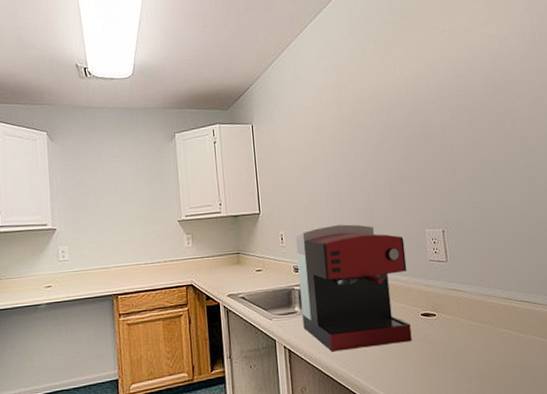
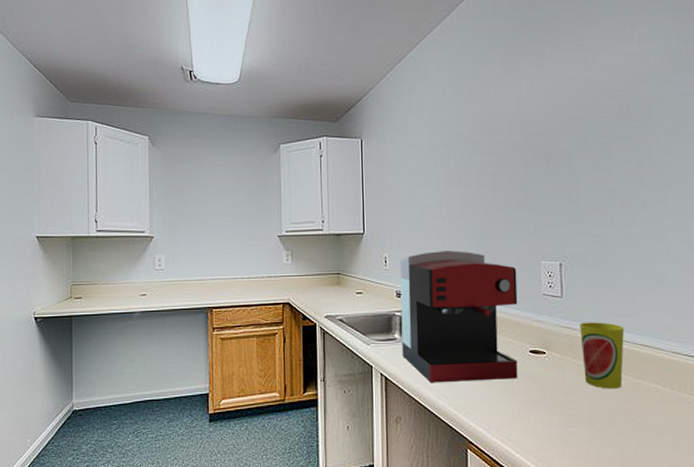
cup: none [465,282,507,345] -> present [580,322,625,389]

